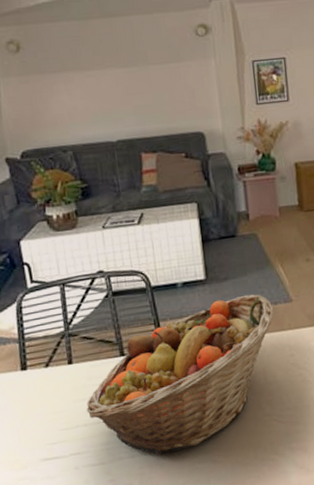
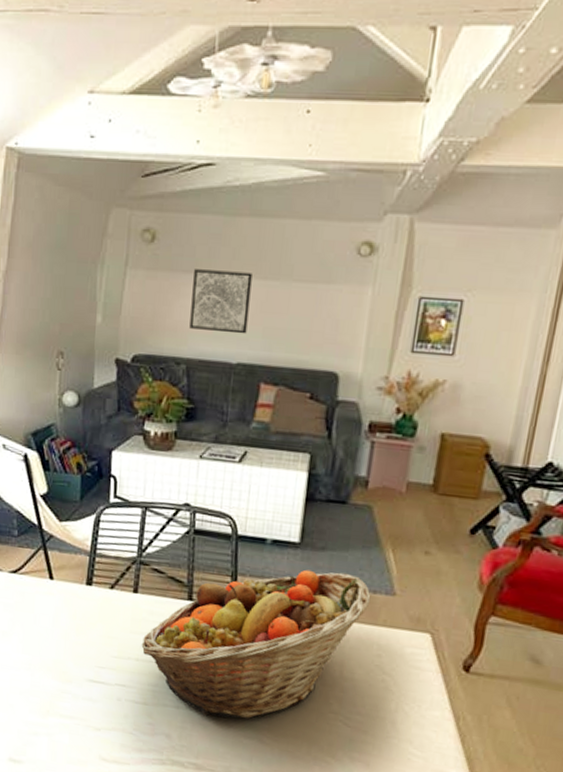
wall art: none [62,64,120,119] -> present [189,269,253,334]

